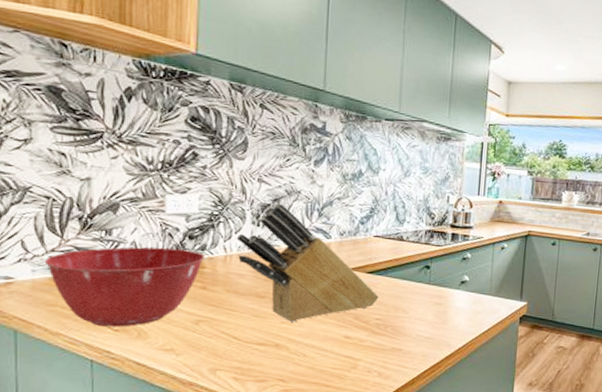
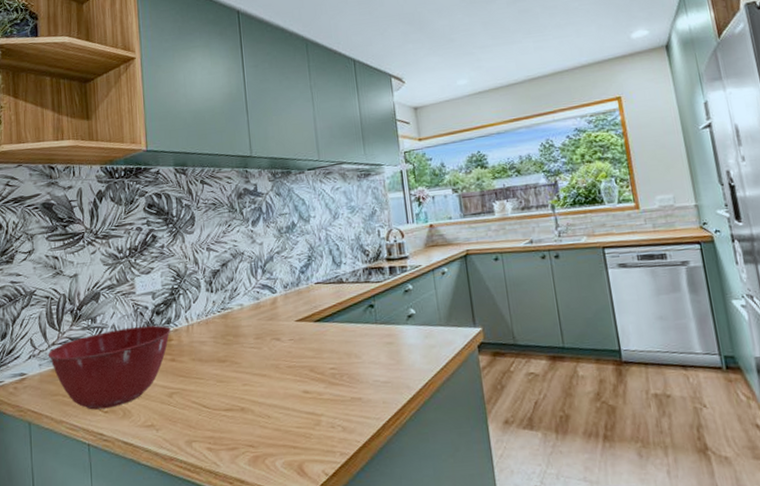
knife block: present [236,203,379,322] -> none [195,267,330,383]

